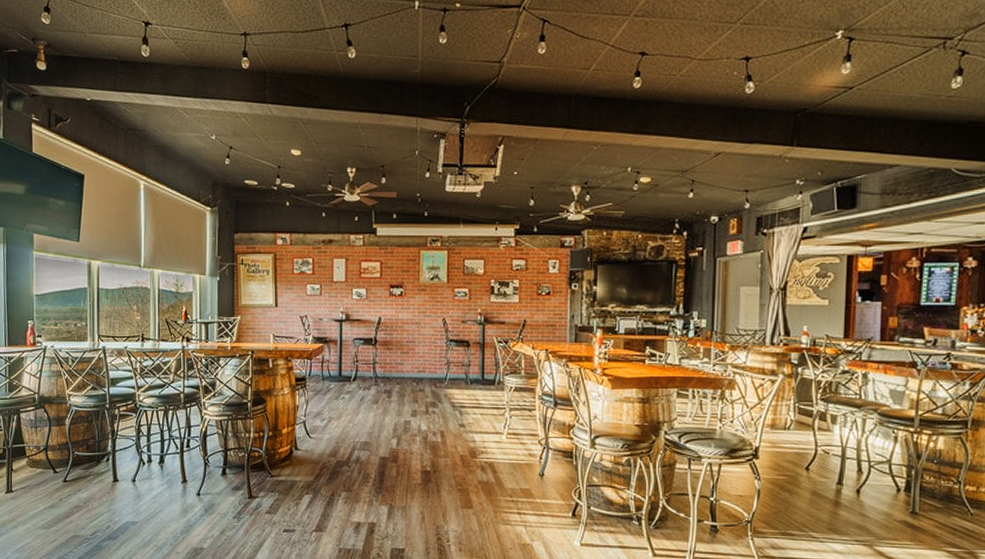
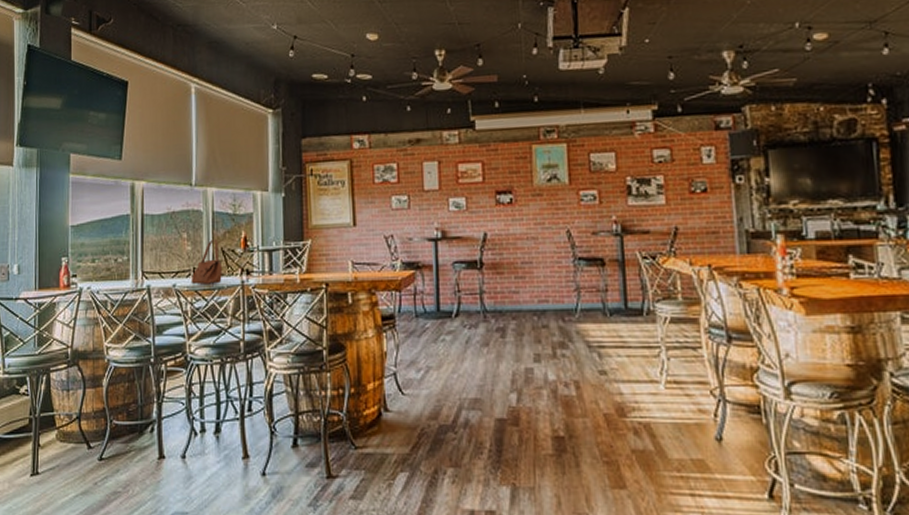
handbag: none [140,311,167,349] -> present [191,238,223,286]

